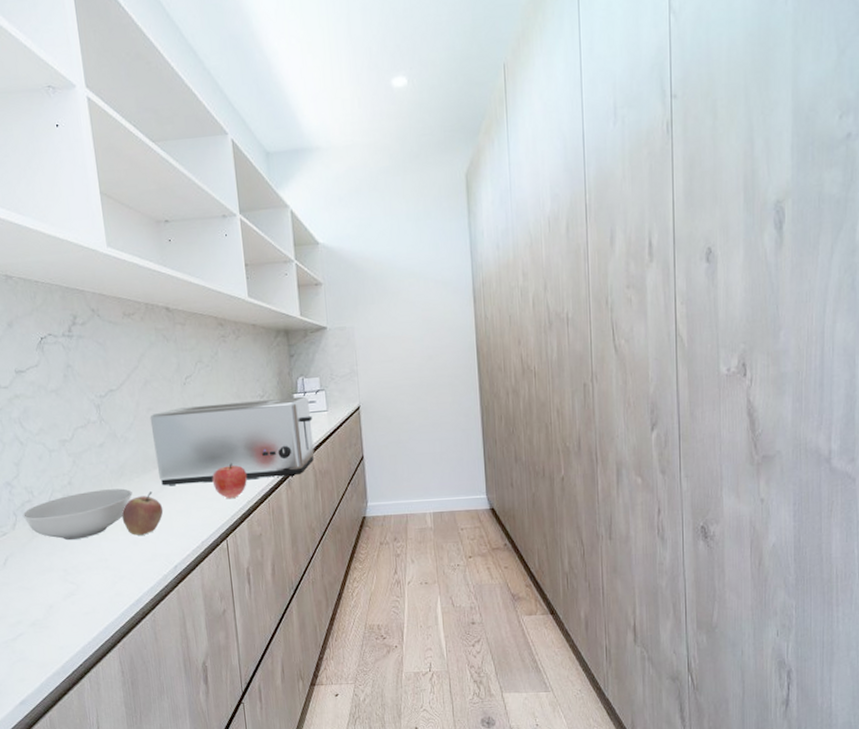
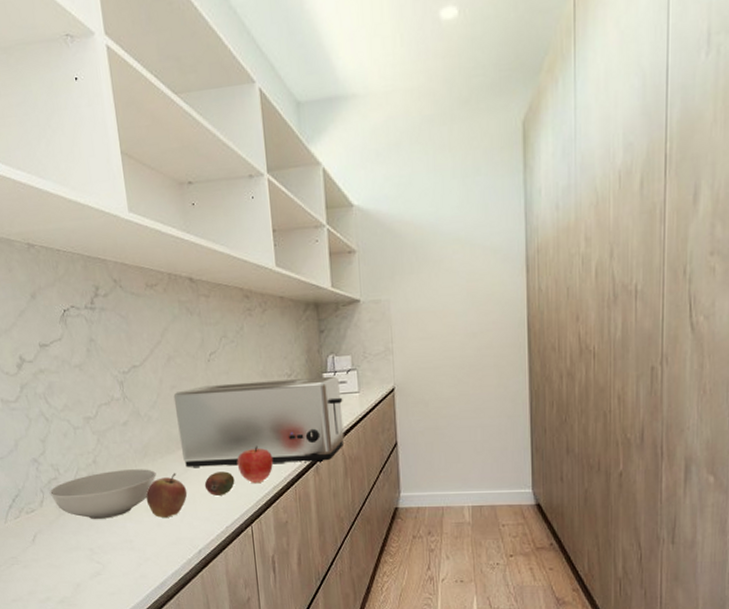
fruit: none [180,488,210,512] -> present [204,471,235,496]

